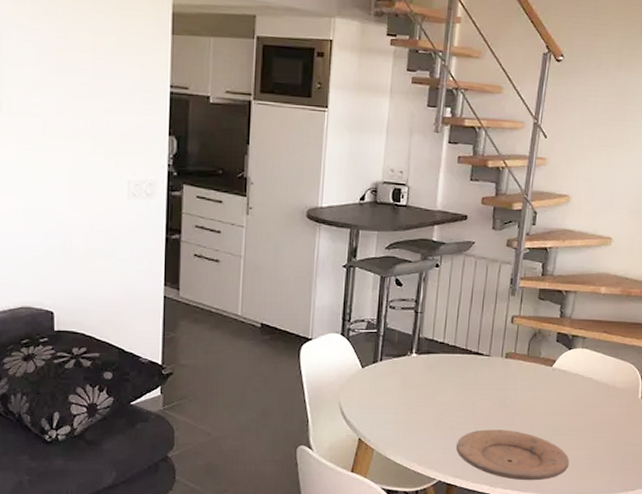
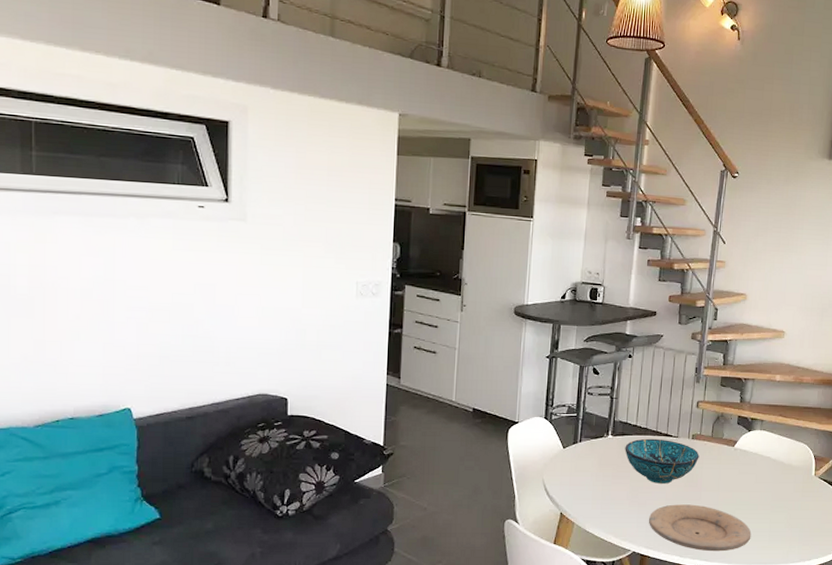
decorative bowl: none [430,357,514,407] -> present [625,438,699,484]

